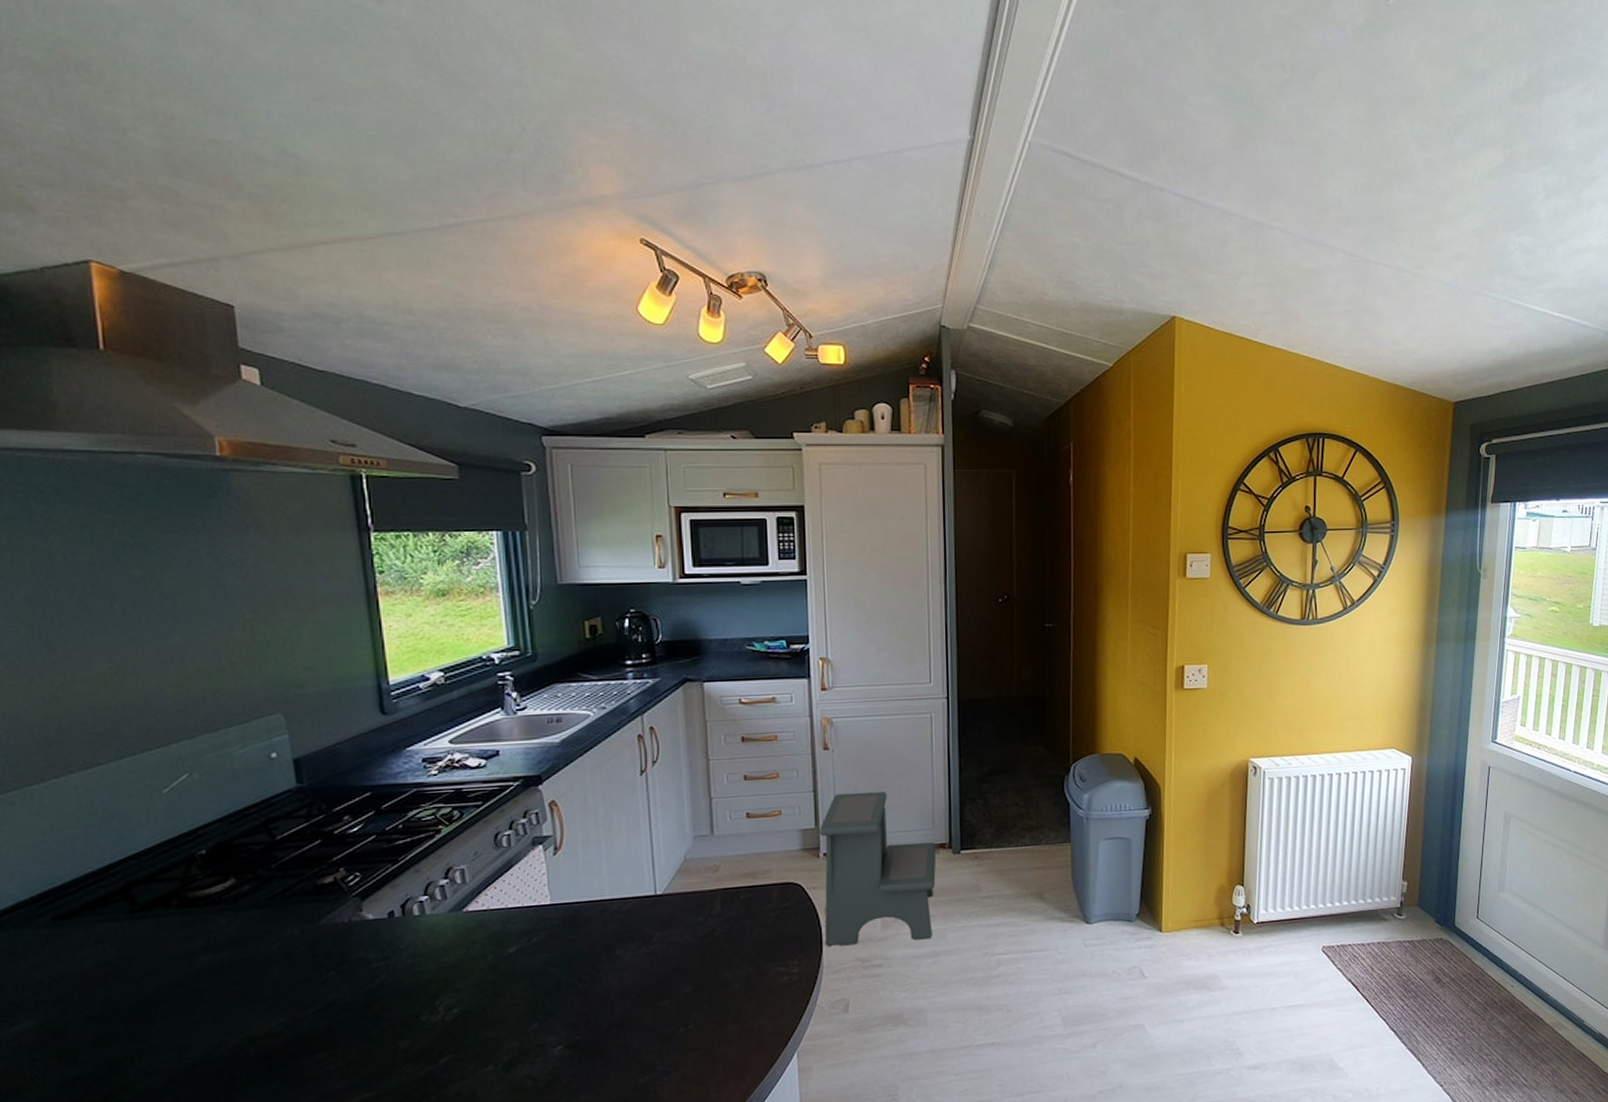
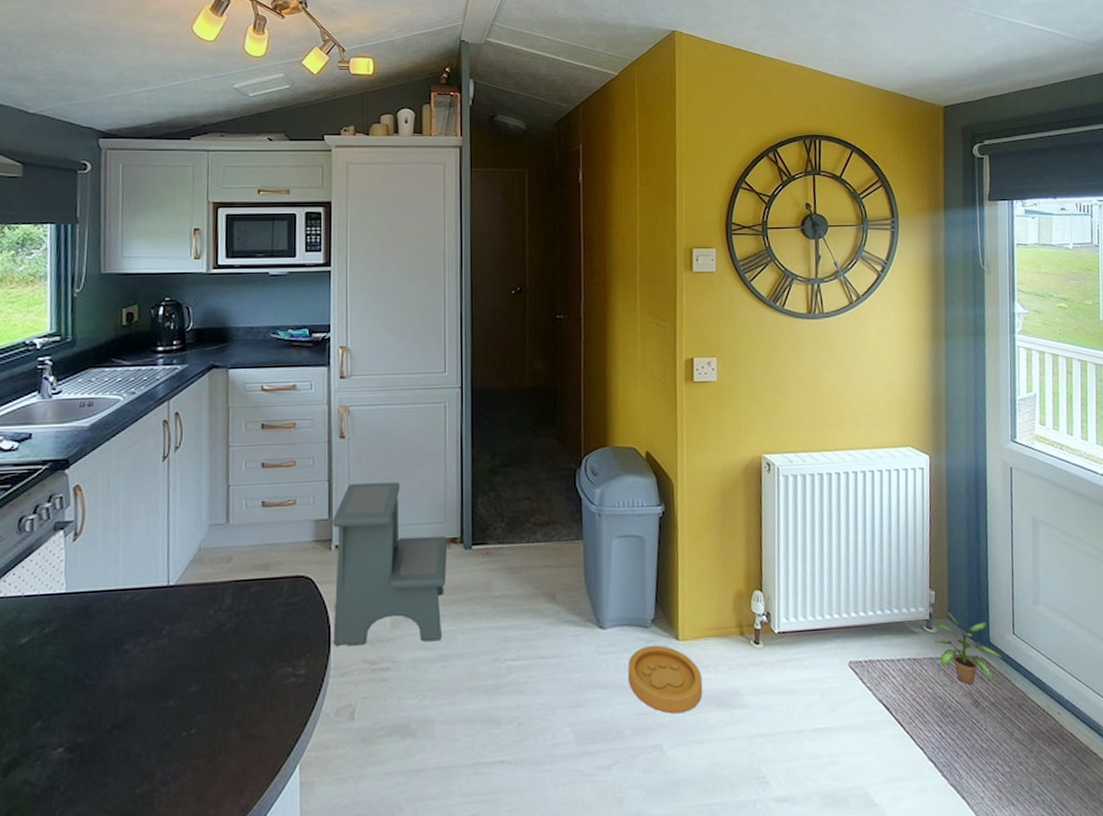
pet bowl: none [1113,937,1184,997] -> present [628,645,703,714]
potted plant: none [1403,900,1465,964] -> present [934,612,1002,685]

